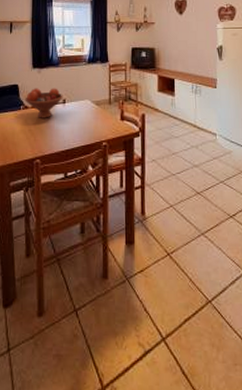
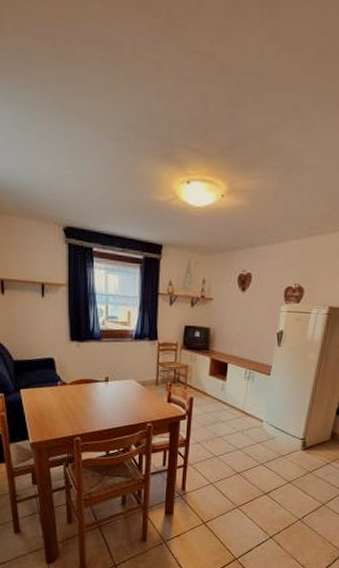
fruit bowl: present [25,88,63,118] -> none [62,363,106,396]

